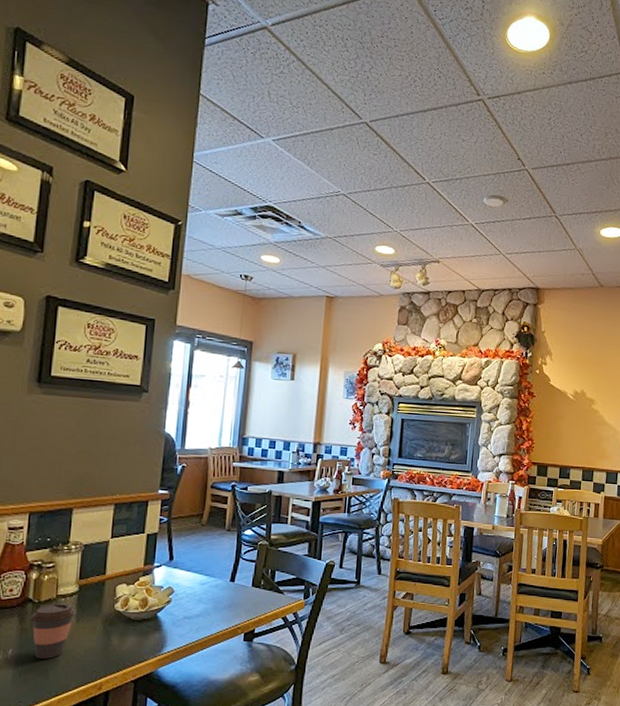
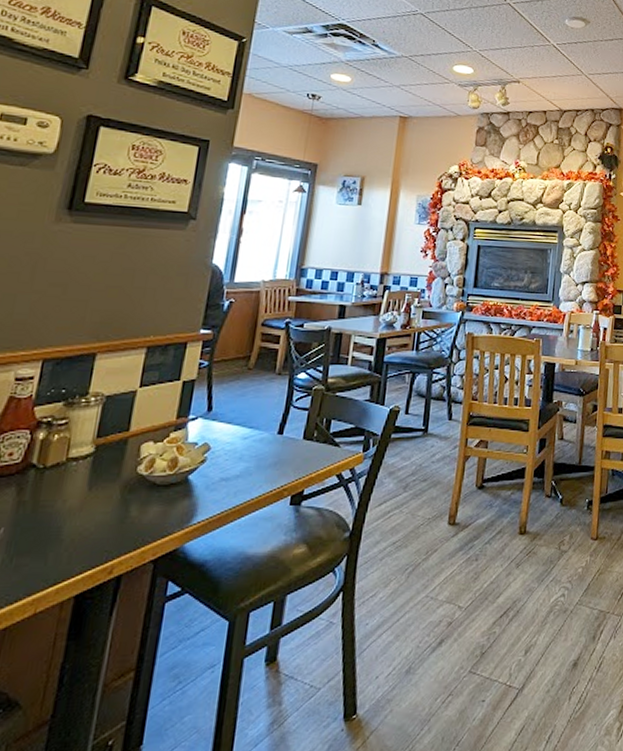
coffee cup: present [30,604,77,659] -> none [31,468,90,538]

